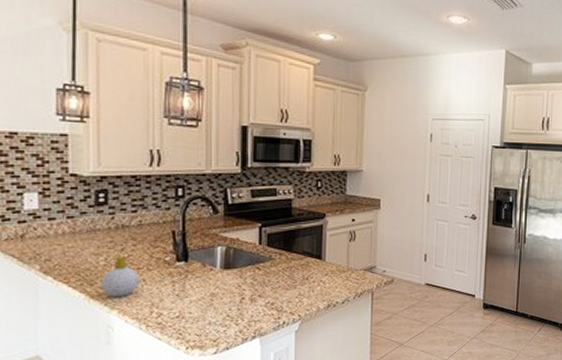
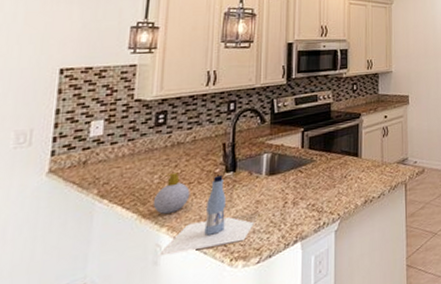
bottle: none [109,263,209,338] -> present [156,174,254,257]

